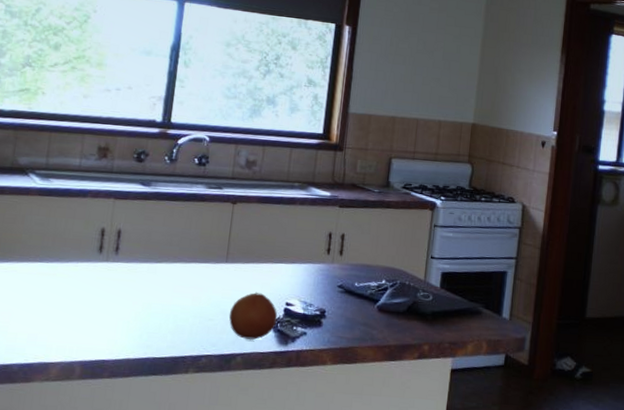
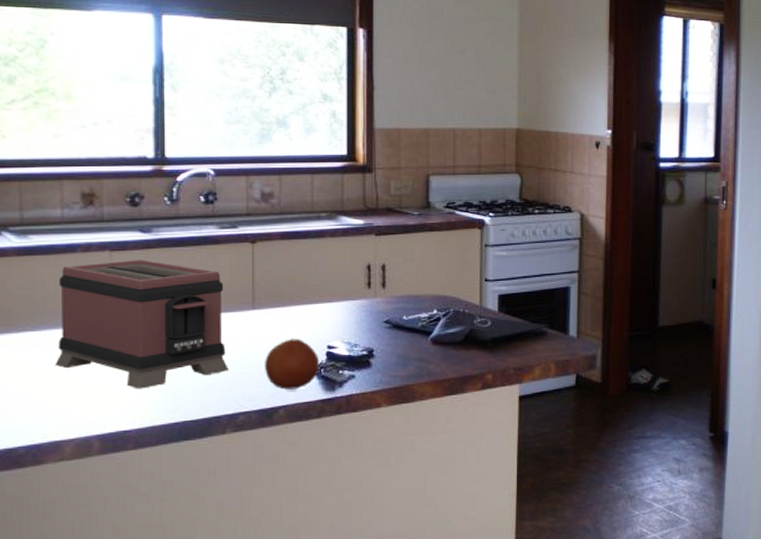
toaster: none [54,208,205,324] -> present [54,260,229,389]

